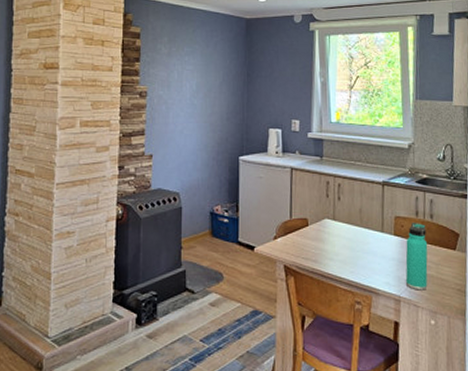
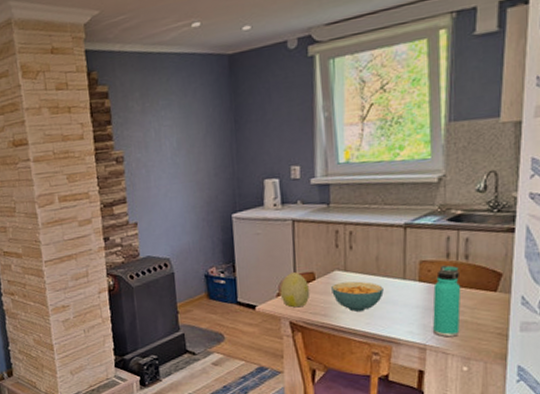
decorative egg: none [277,217,303,252] -> present [280,272,310,308]
cereal bowl: none [322,230,366,259] -> present [331,281,384,312]

